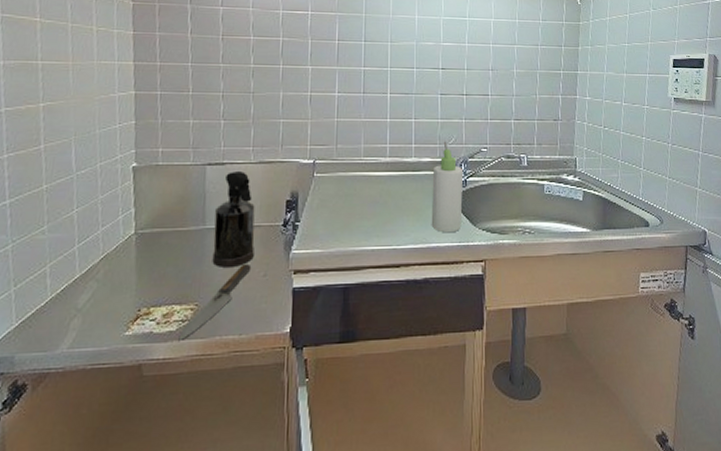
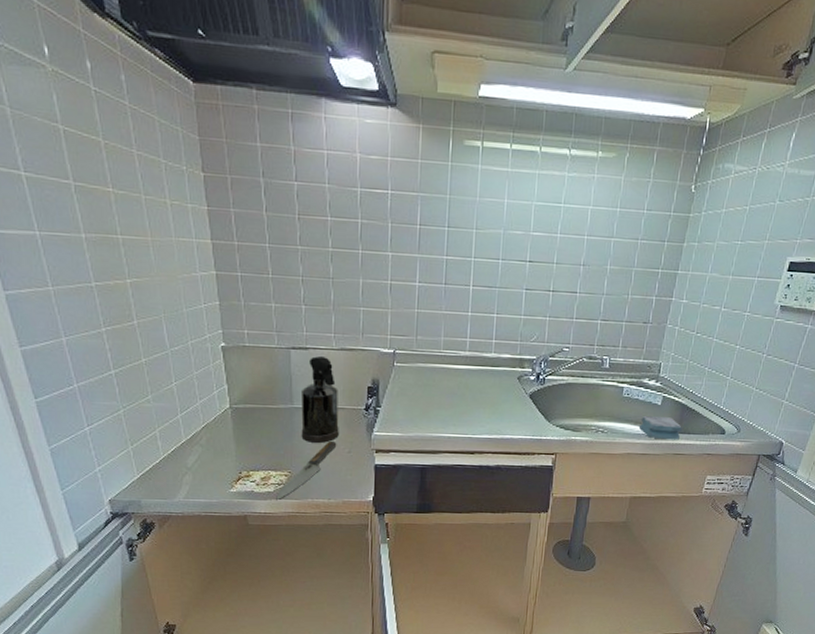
bottle: present [431,141,464,233] -> none [506,338,543,427]
sponge: none [564,213,607,237] -> present [638,416,682,440]

